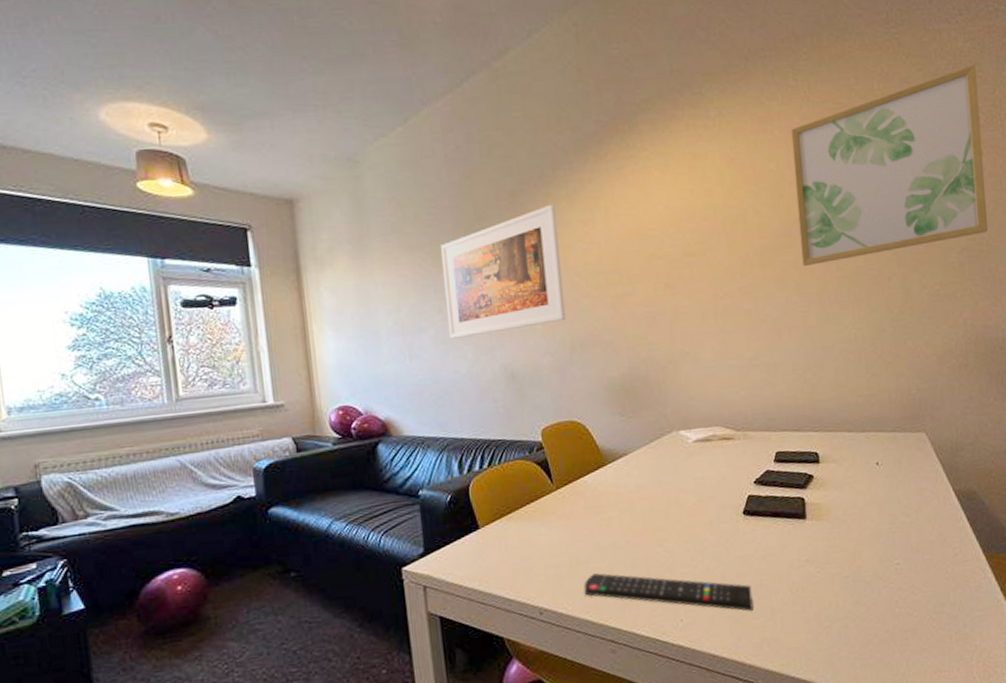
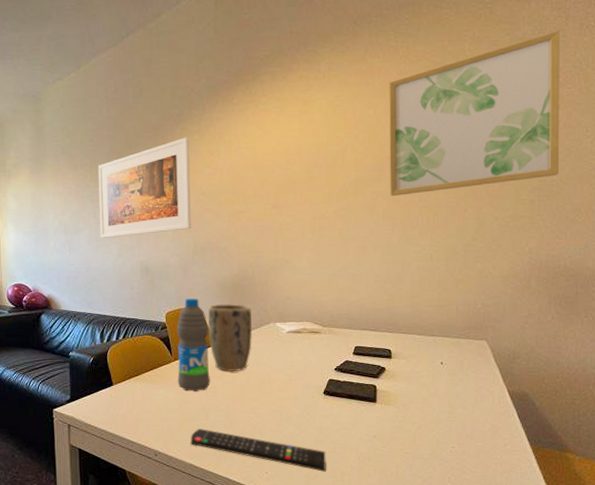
water bottle: none [556,408,604,527] -> present [176,298,210,391]
plant pot: none [594,411,652,498] -> present [208,303,252,372]

